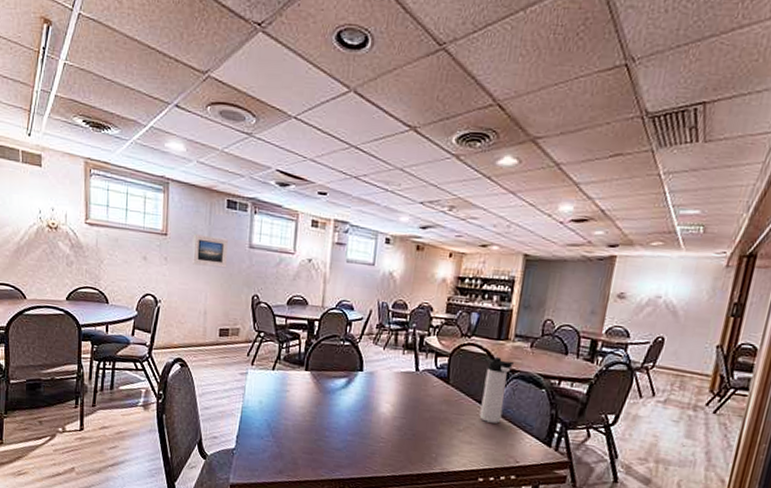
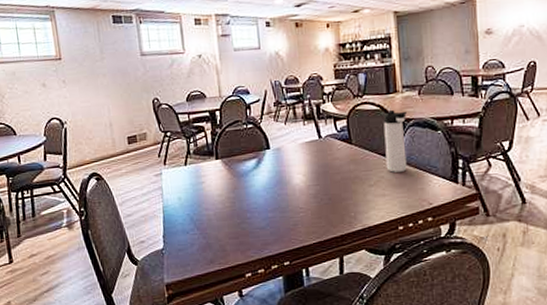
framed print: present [191,234,228,268] -> none [86,51,123,82]

